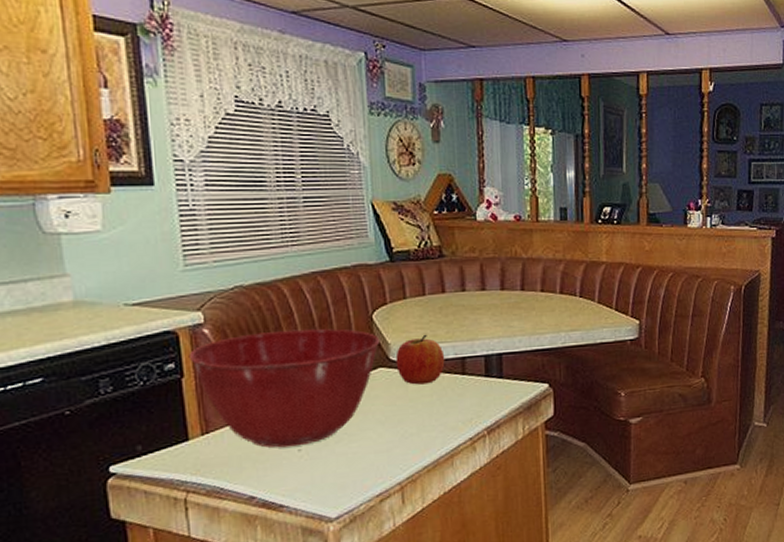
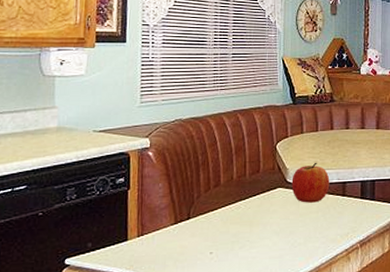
mixing bowl: present [188,328,380,448] -> none [135,154,281,250]

